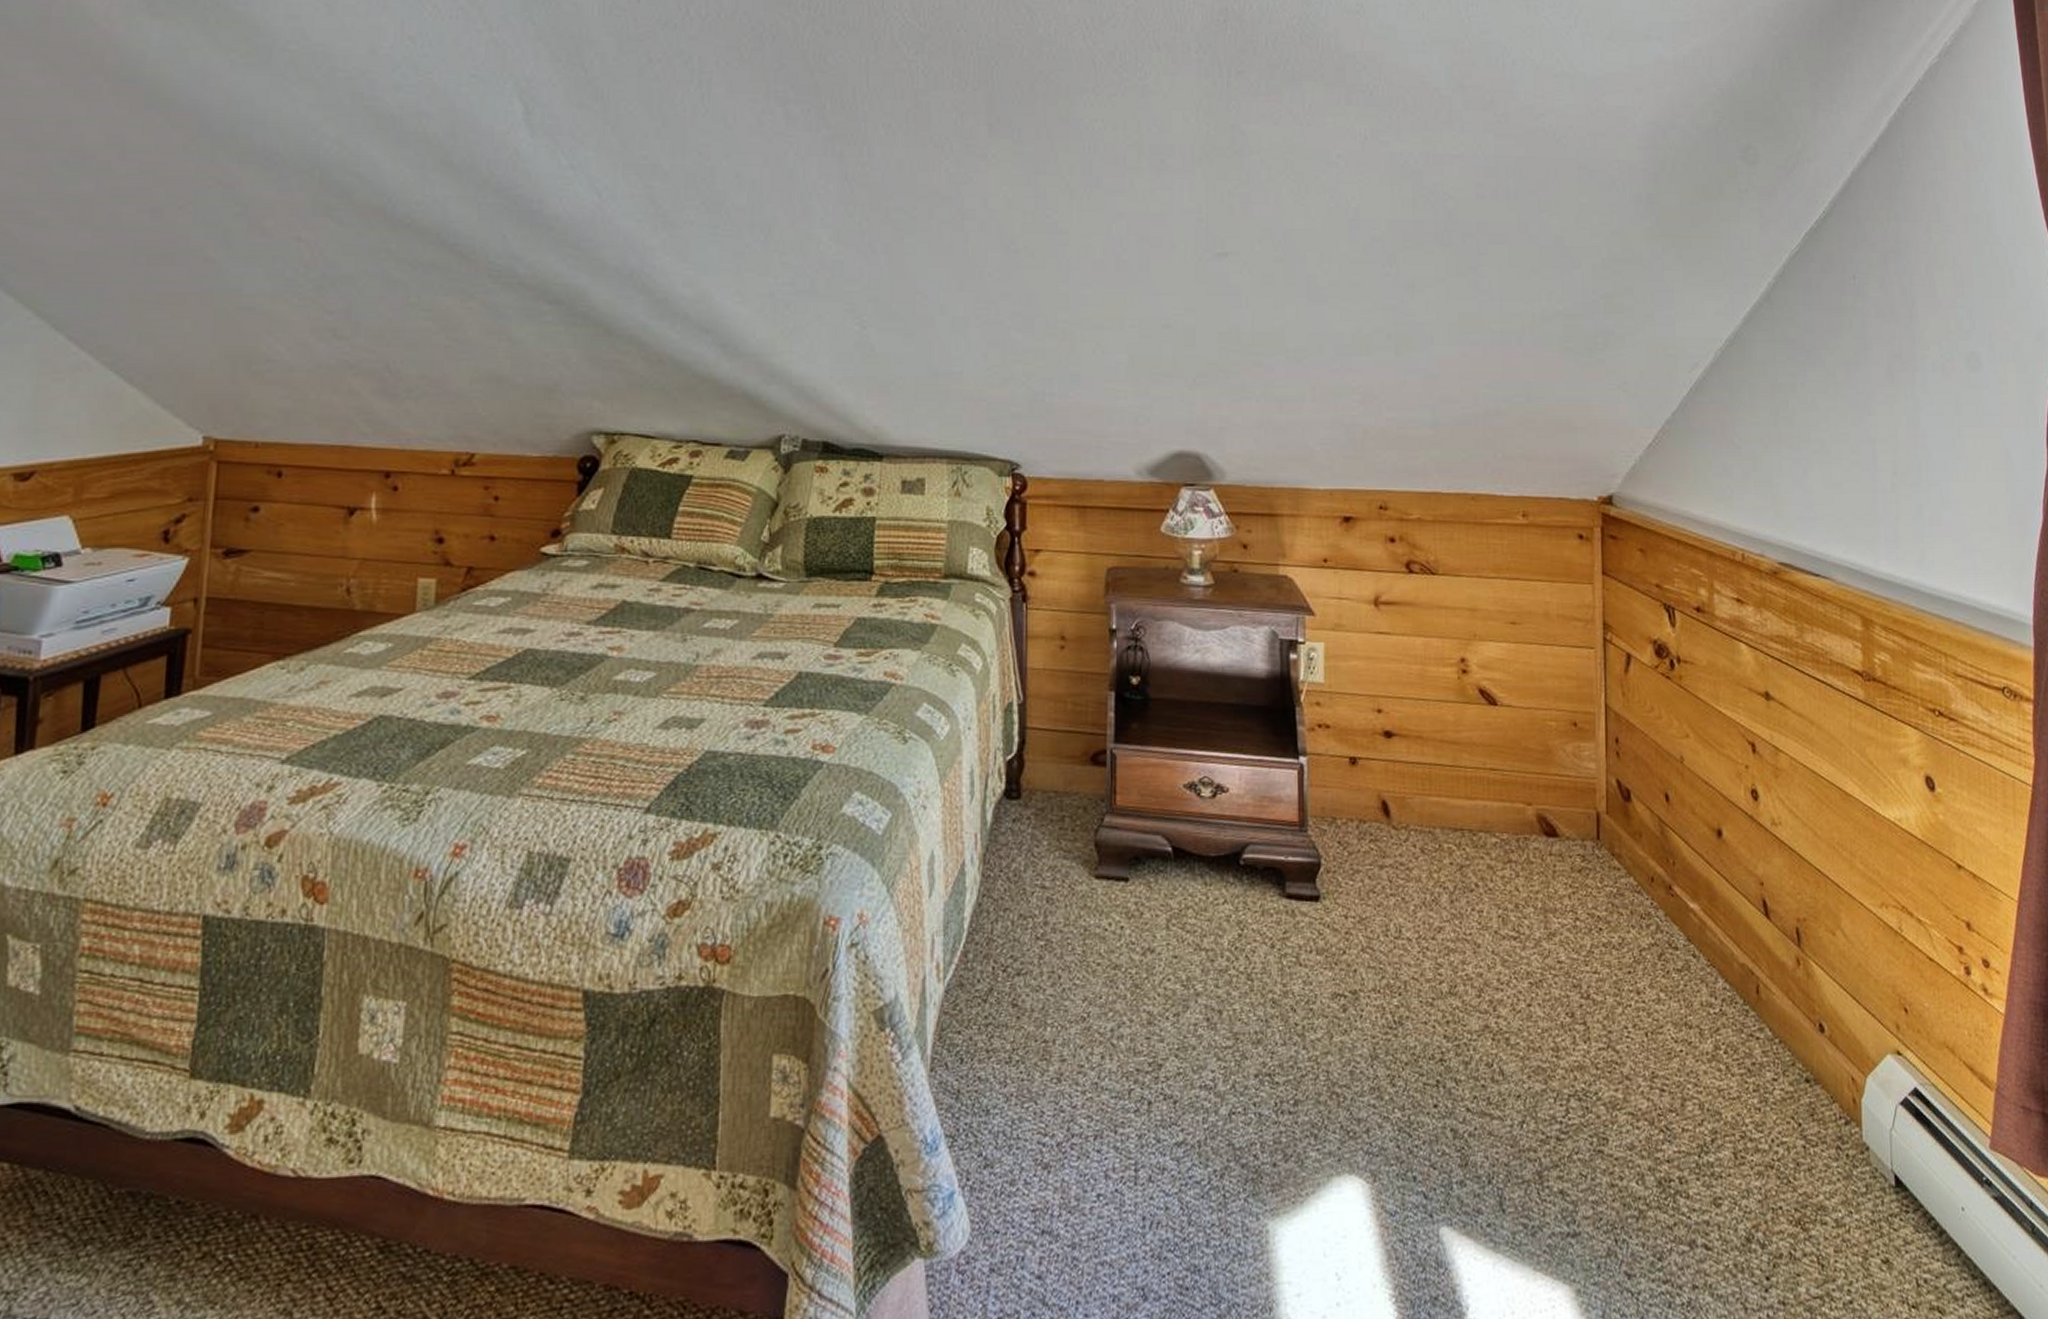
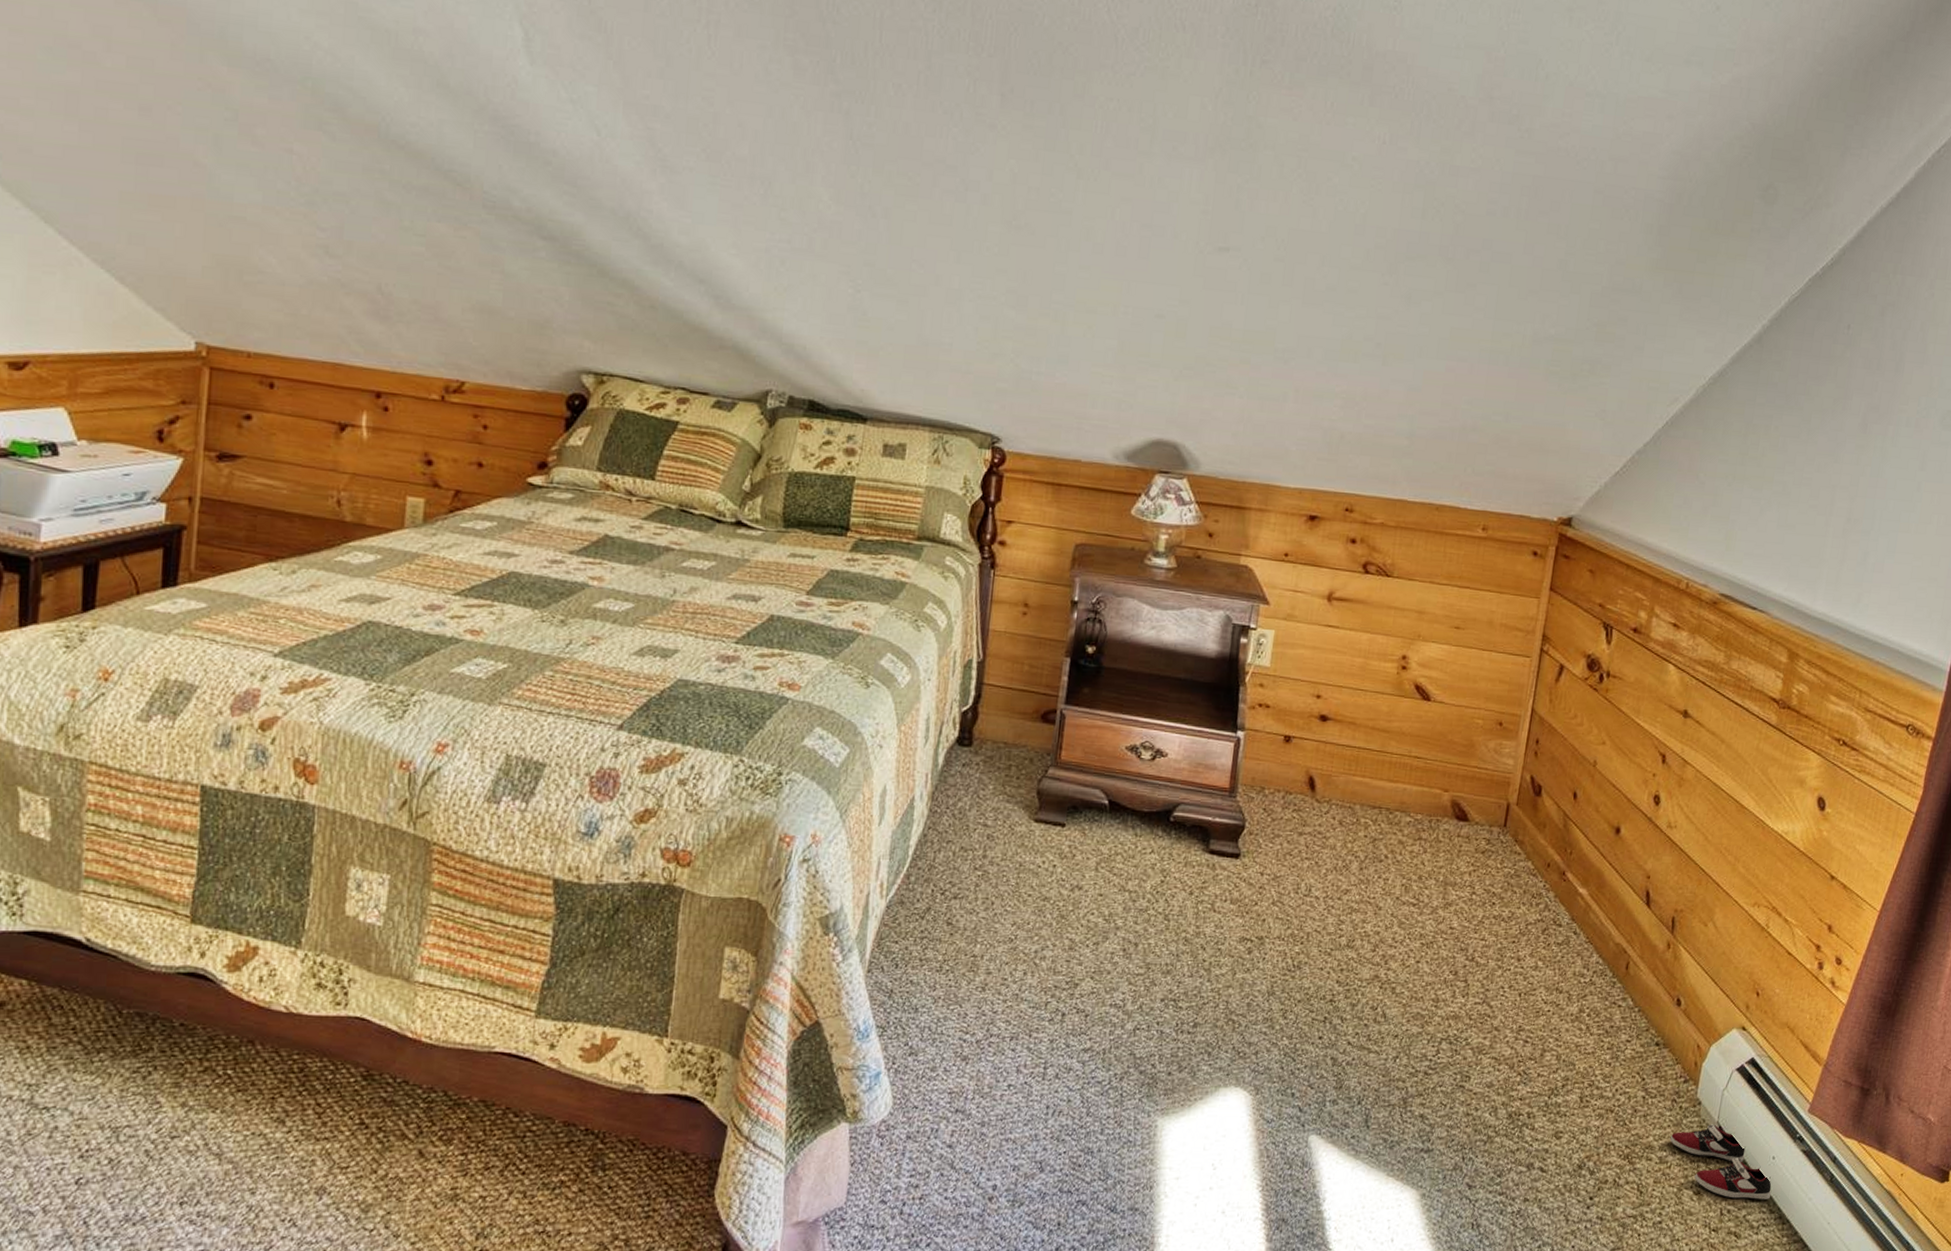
sneaker: none [1842,1173,1970,1265] -> present [1669,1124,1772,1201]

